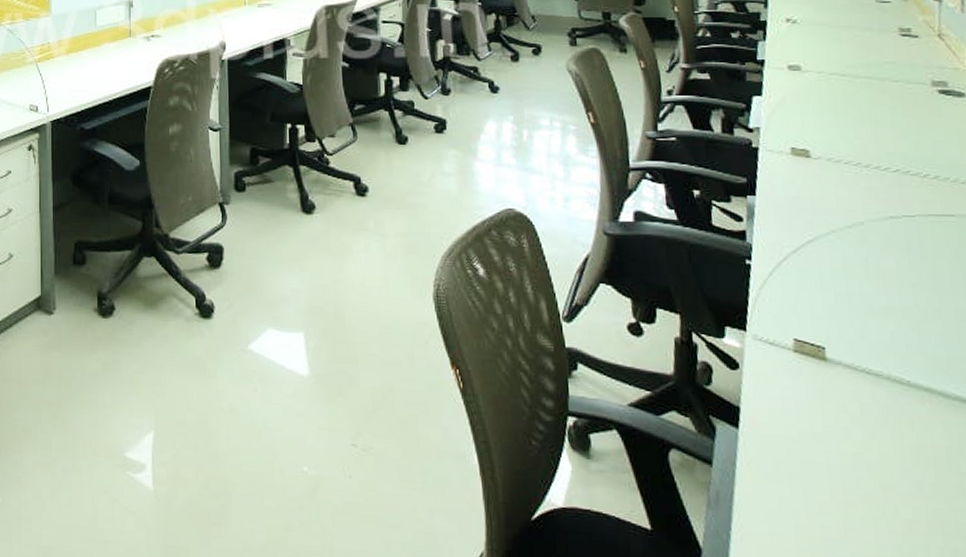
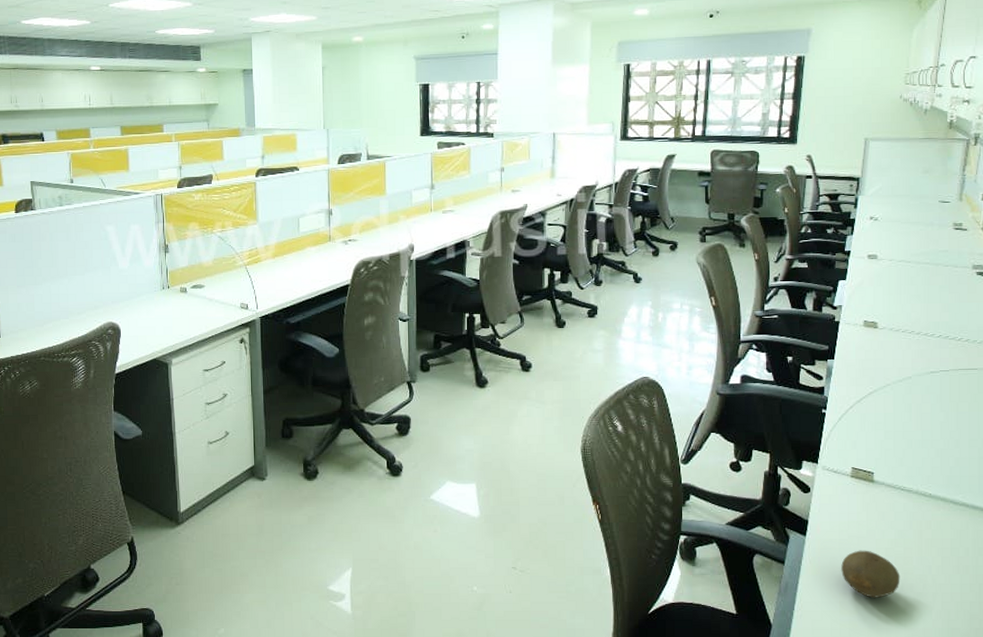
fruit: none [791,453,879,523] -> present [841,550,900,598]

